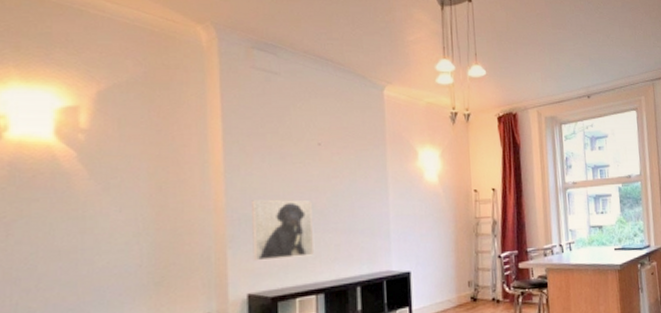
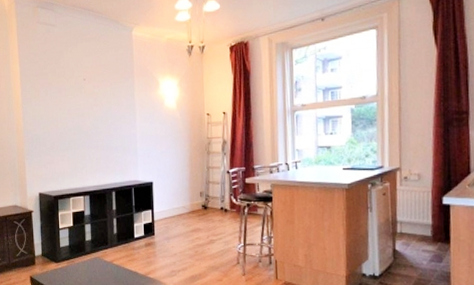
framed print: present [252,199,315,261] -> none [40,124,82,169]

